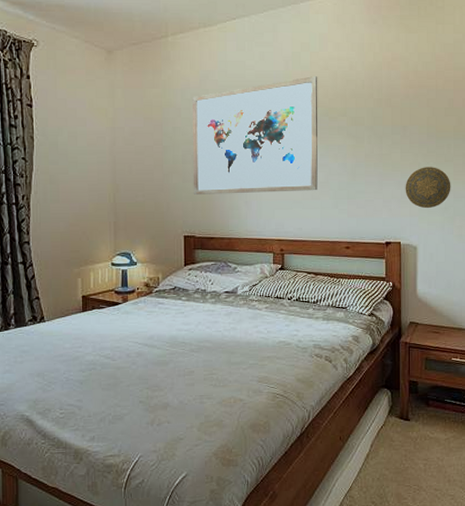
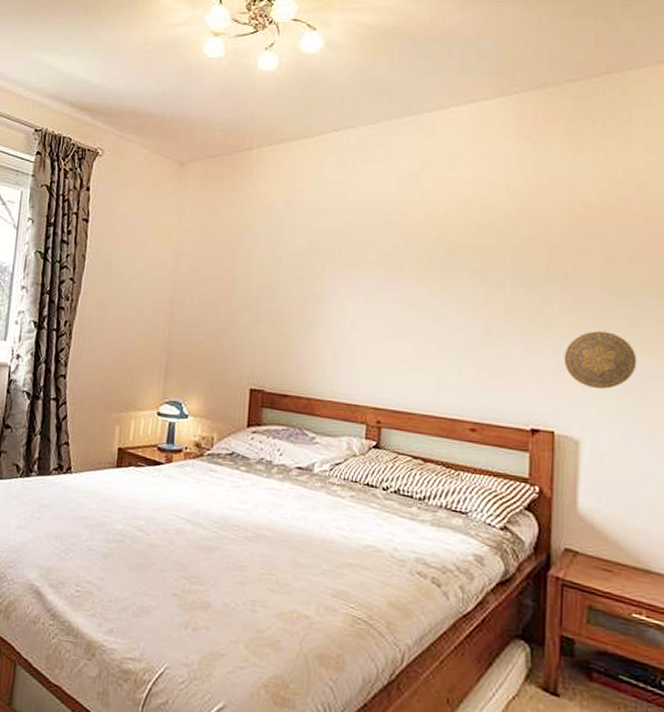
wall art: present [193,76,318,195] -> none [267,202,443,349]

